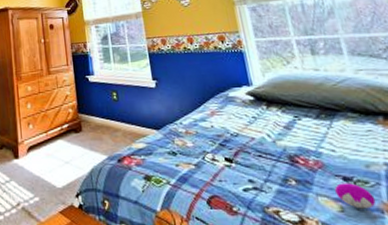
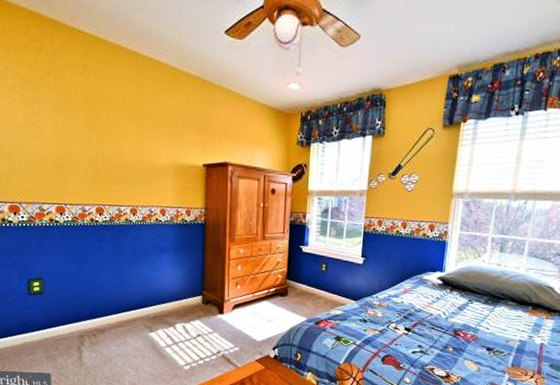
toy ball: present [334,183,376,209] -> none [478,352,504,370]

